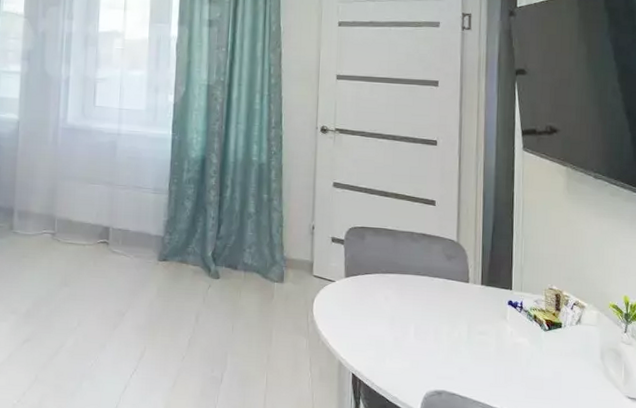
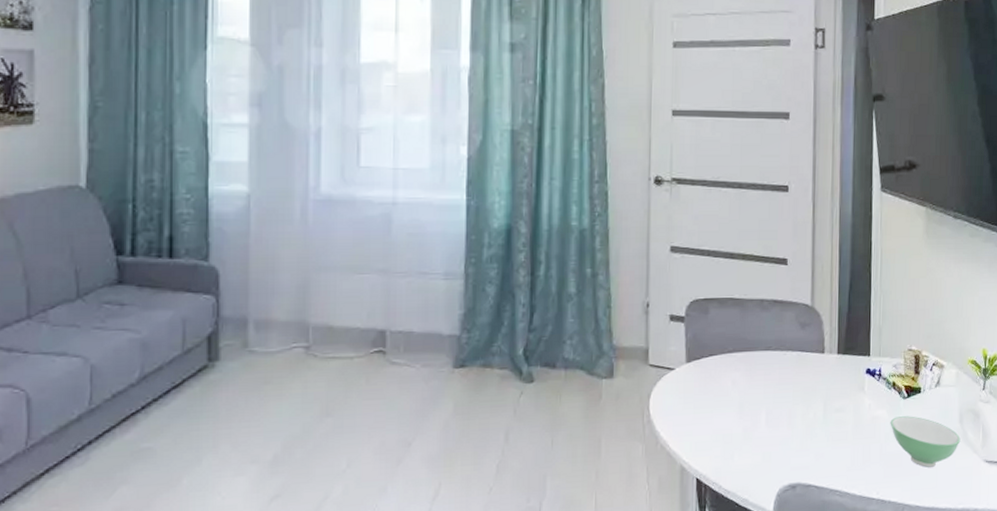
bowl: none [531,346,602,395] -> present [890,416,961,468]

